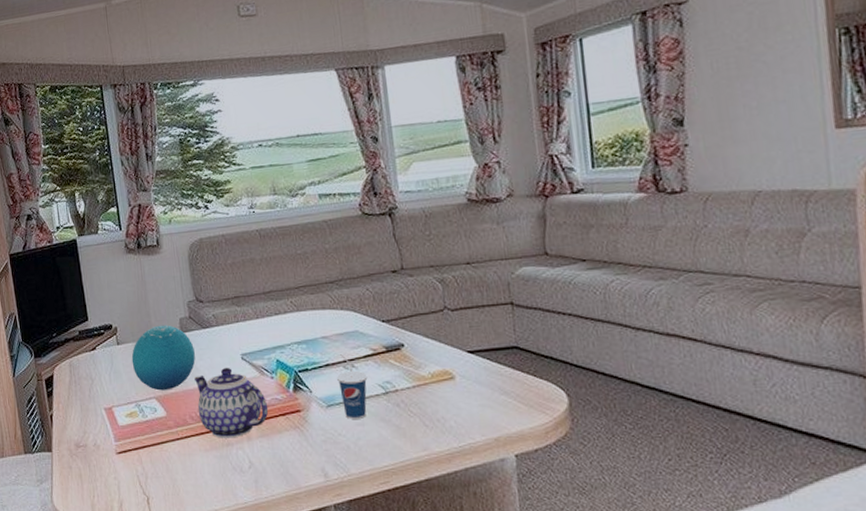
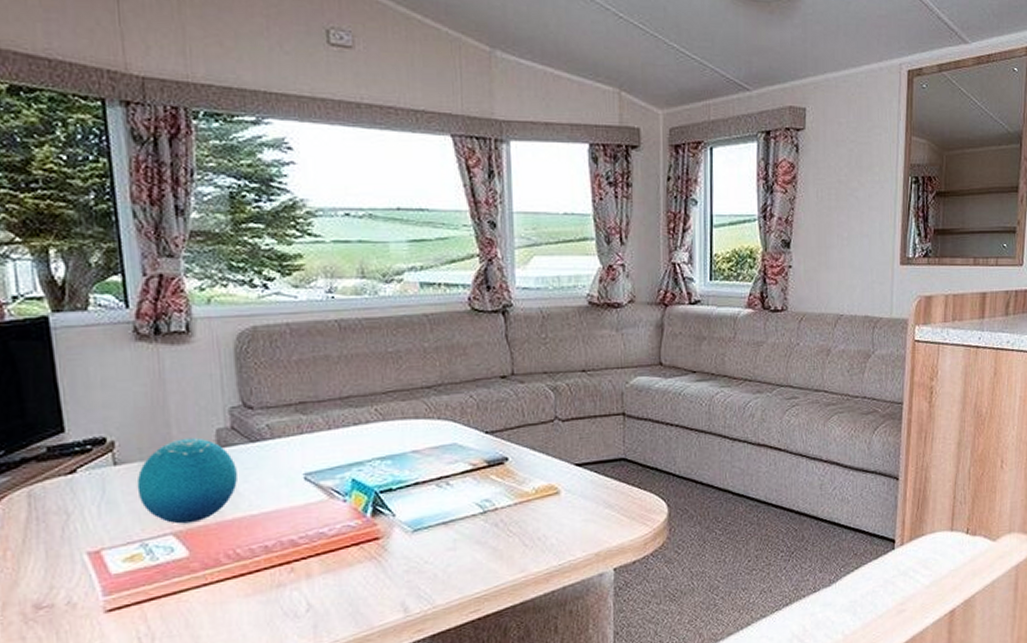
teapot: present [194,367,269,438] -> none [235,490,338,579]
cup: present [337,354,368,419] -> none [428,470,464,544]

